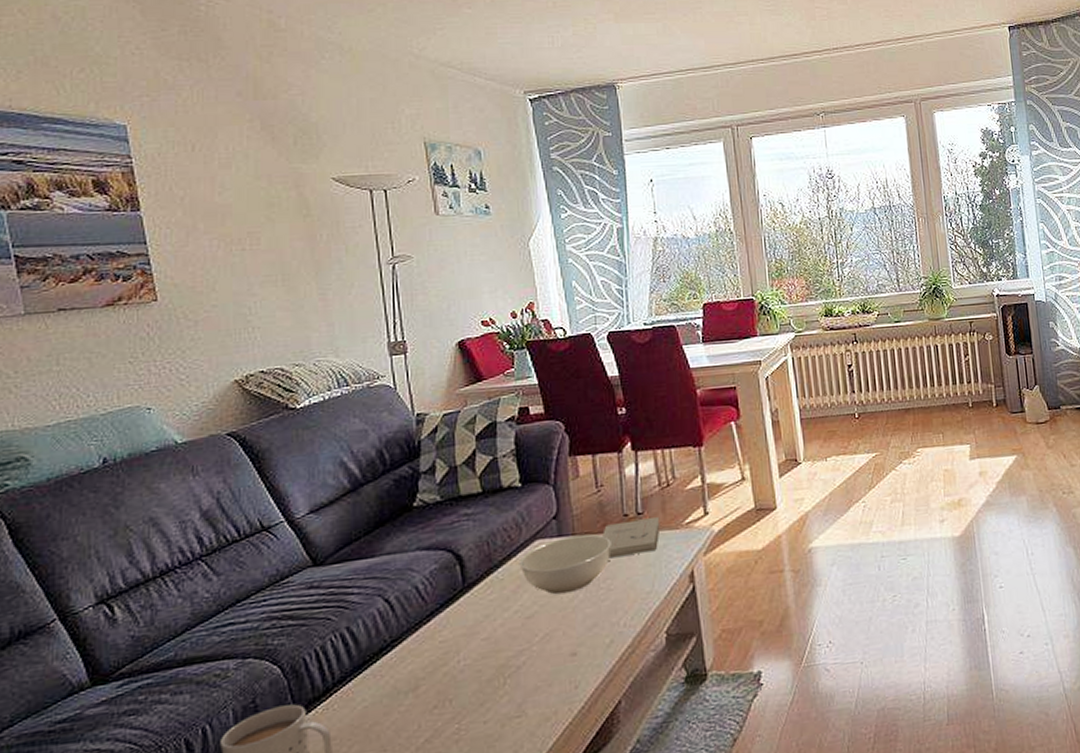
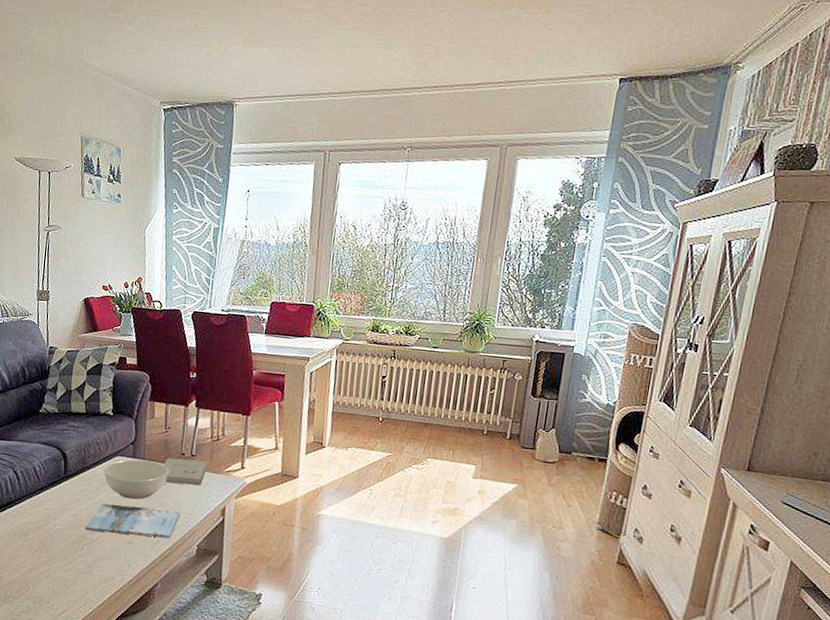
magazine: none [504,591,637,655] -> present [84,503,181,539]

